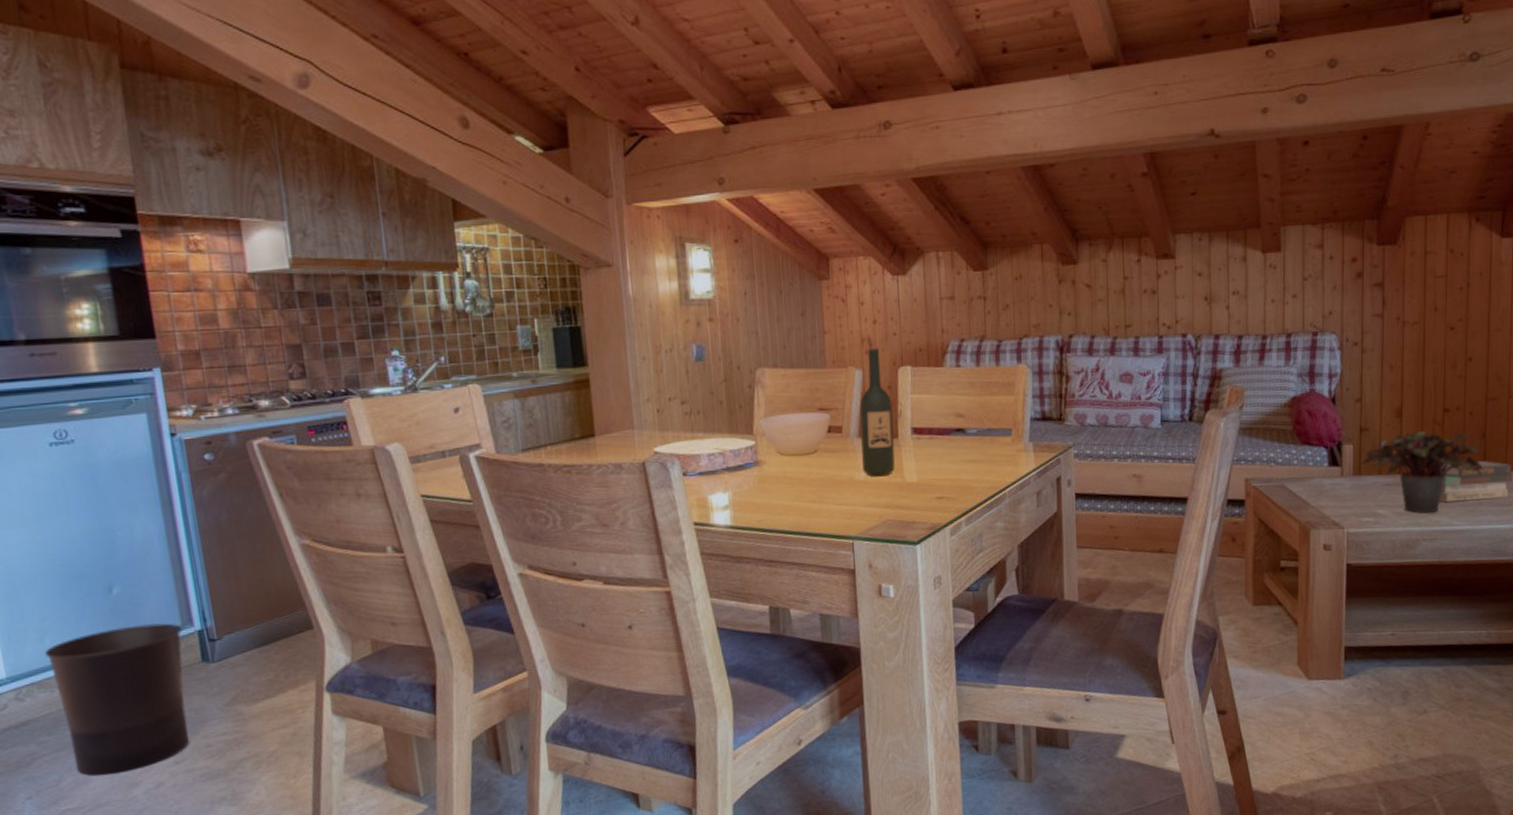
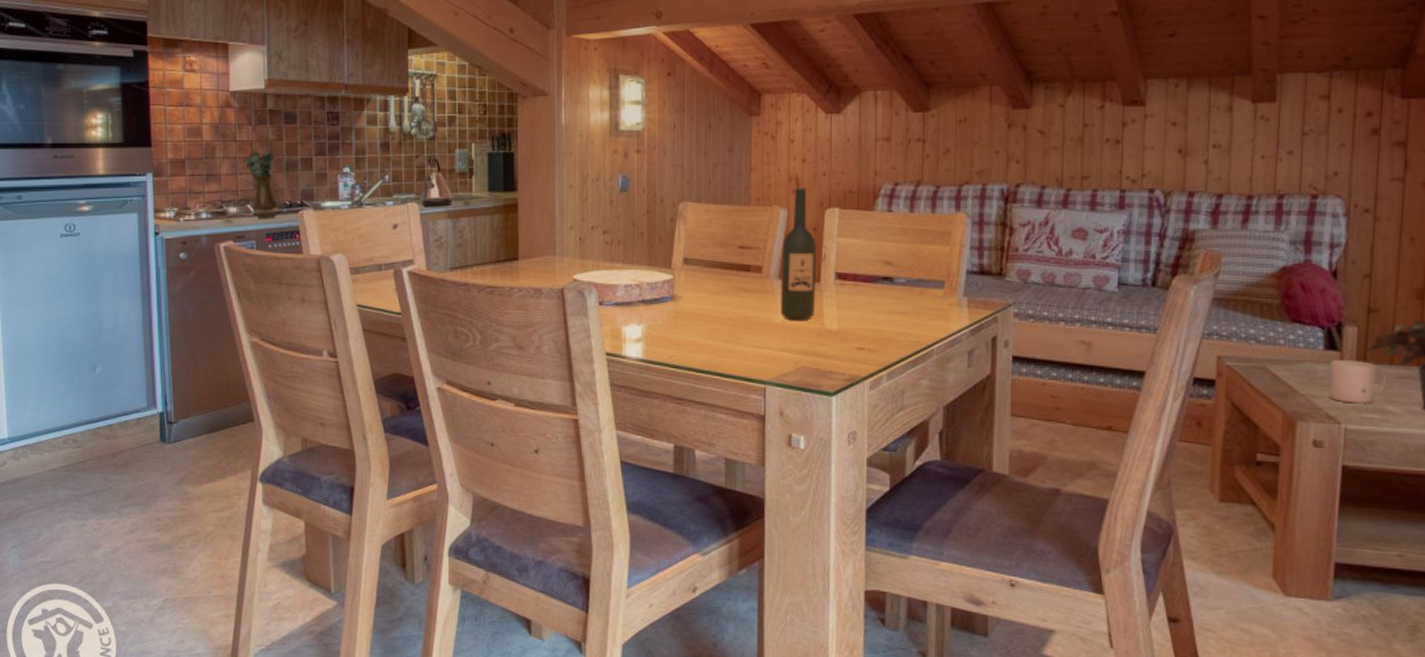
waste bin: present [44,623,189,775] -> none [38,402,148,535]
vase: none [271,333,320,412] -> present [243,147,279,219]
kettle: none [481,333,519,389] -> present [419,155,453,208]
bowl: present [758,412,831,457] -> none [678,249,751,294]
mug: none [1333,473,1378,511] -> present [1328,359,1388,404]

